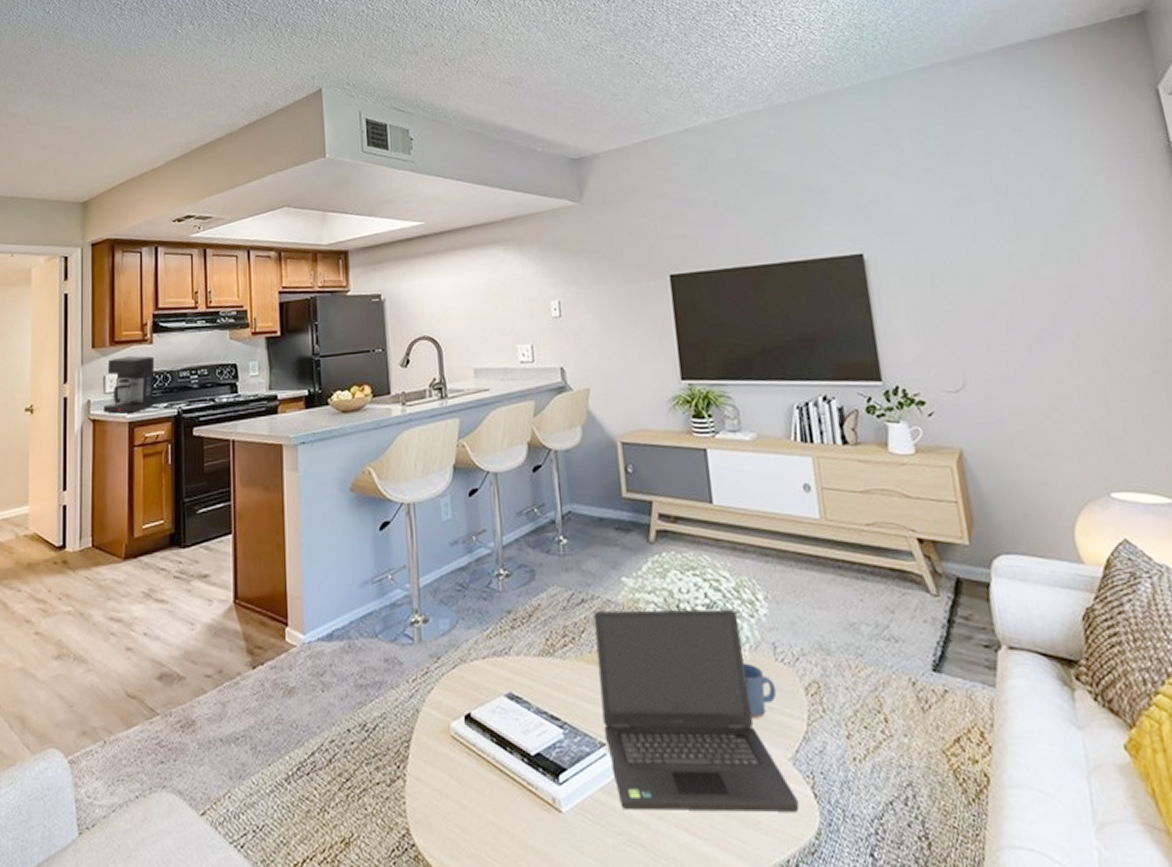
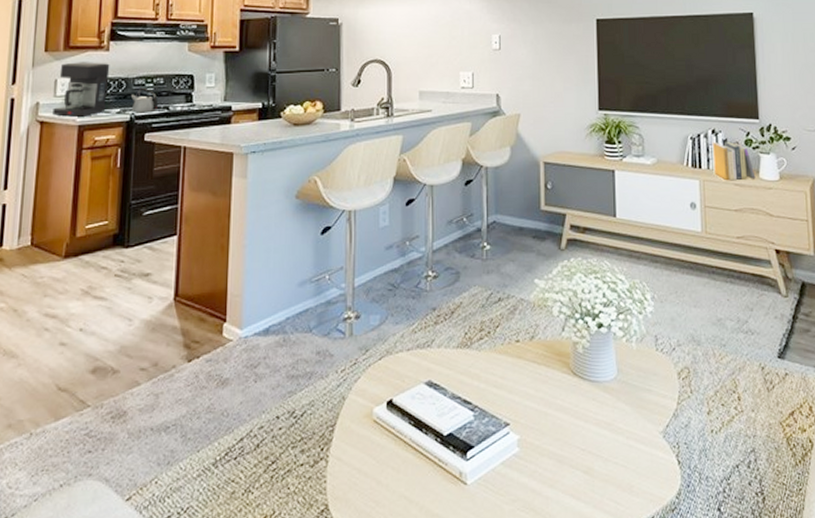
kettle: none [176,379,203,408] -> present [130,87,158,114]
laptop: present [593,609,800,812] -> none [508,307,666,480]
mug: present [743,662,777,718] -> none [630,352,655,399]
books: none [824,409,884,457] -> present [712,141,756,181]

